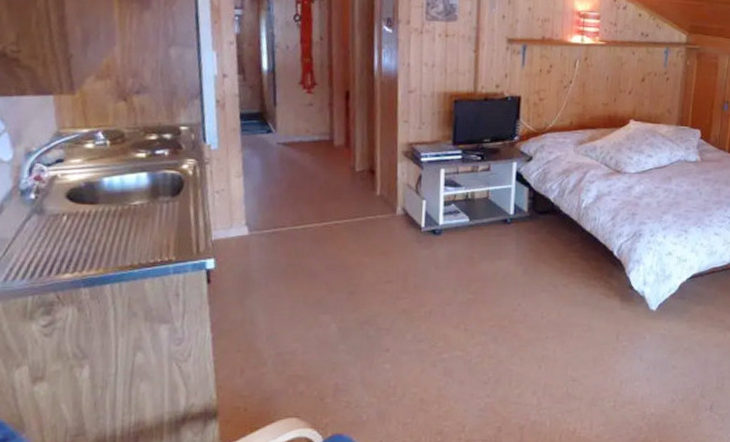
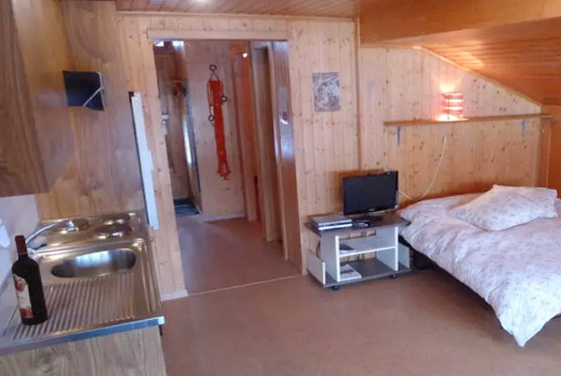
wine bottle: none [10,145,57,265] -> present [11,234,49,326]

